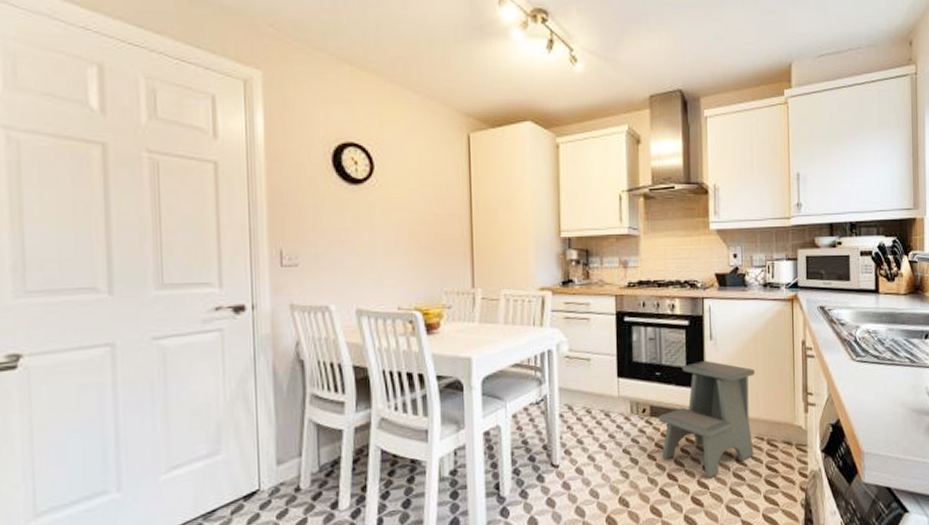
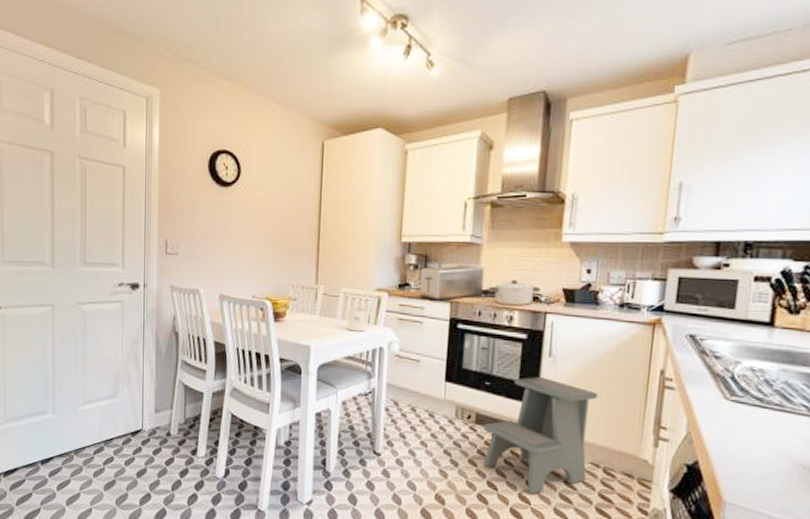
mug: none [510,310,541,336] -> present [346,307,375,332]
toaster: none [582,257,645,295] -> present [419,265,485,301]
cooking pot: none [649,268,696,294] -> present [488,279,541,306]

